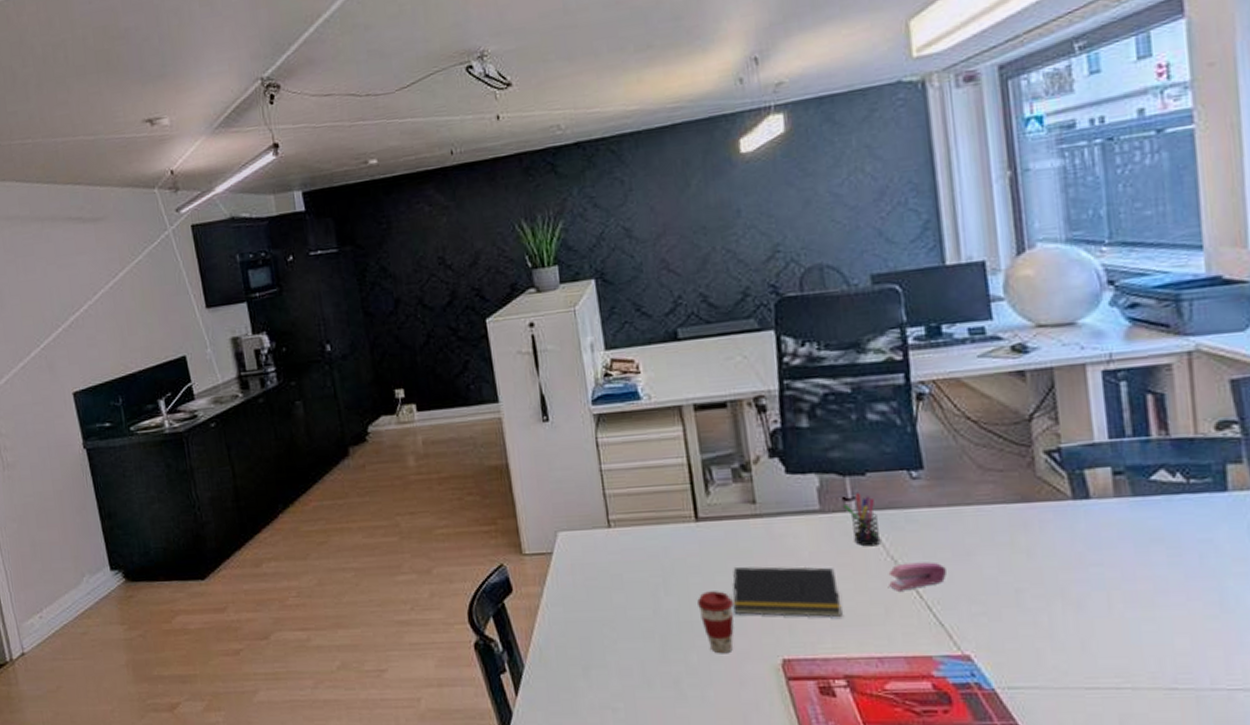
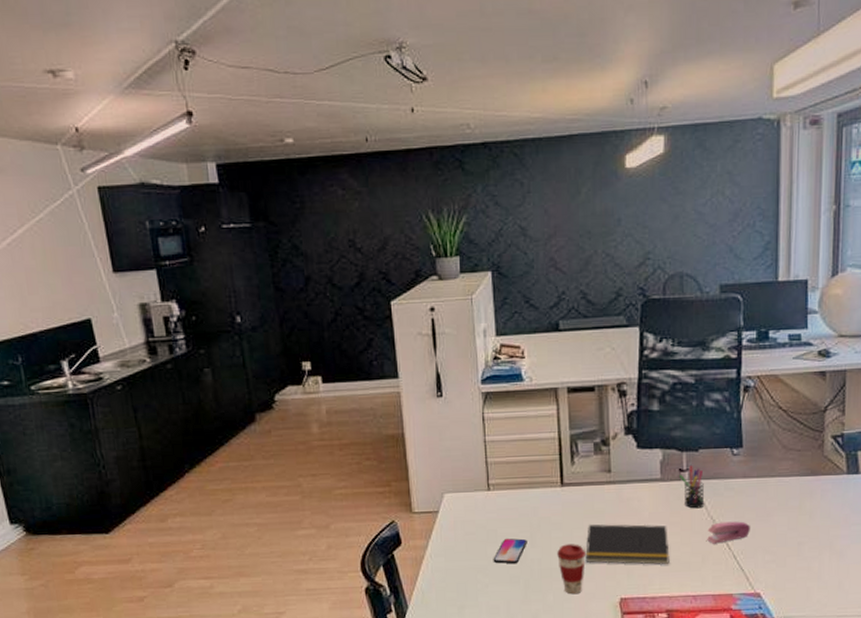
smartphone: none [620,584,660,616] -> present [493,538,527,565]

